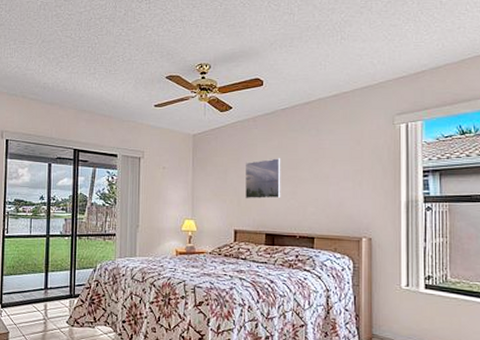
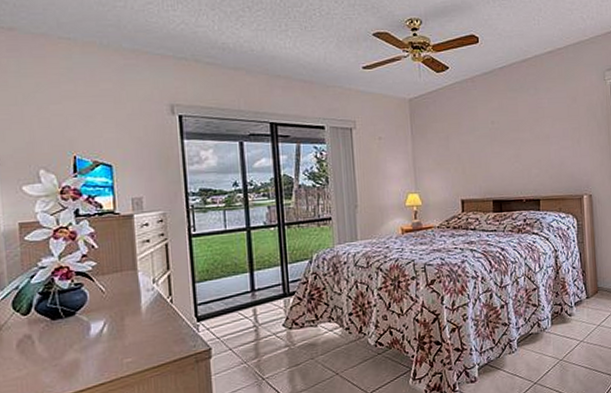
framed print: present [245,157,281,200] -> none [467,119,505,166]

